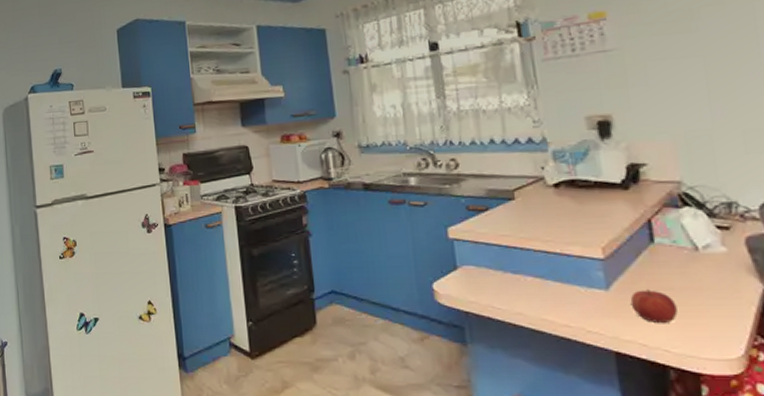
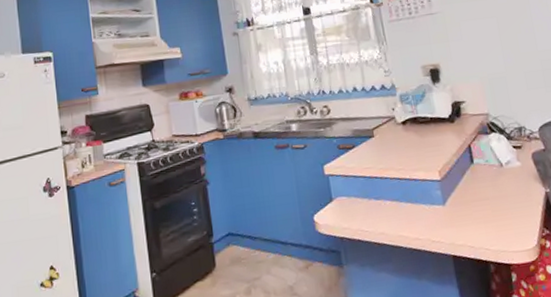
fruit: present [630,290,678,323] -> none [460,201,493,228]

